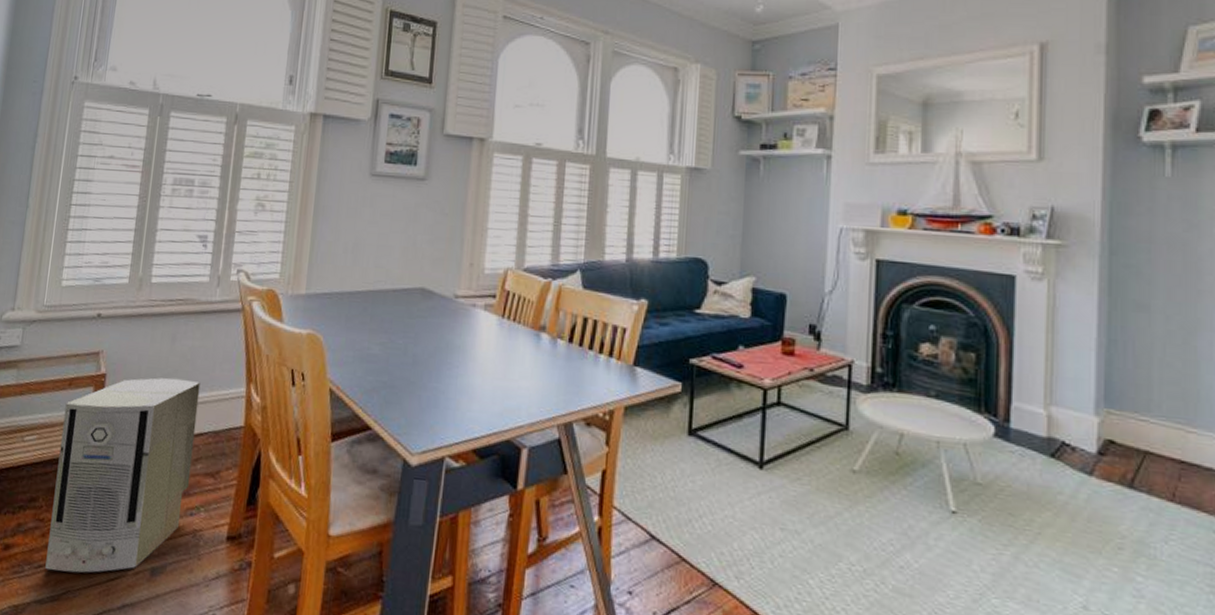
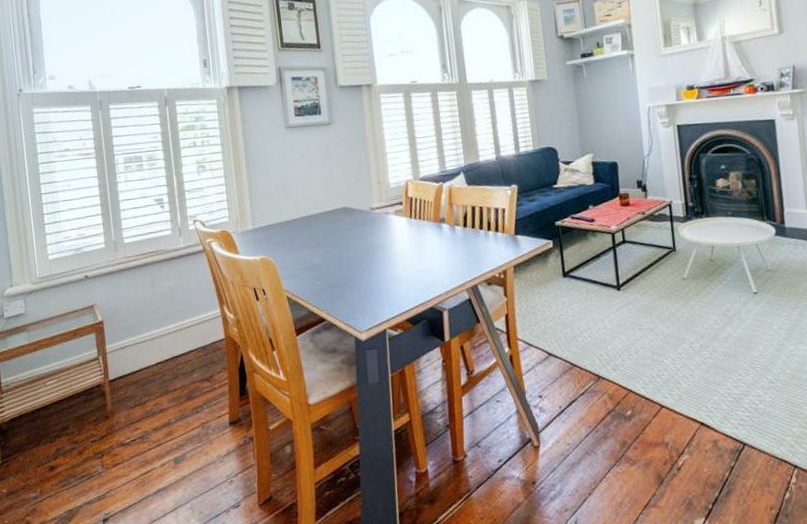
air purifier: present [45,377,201,573] -> none [74,312,191,478]

